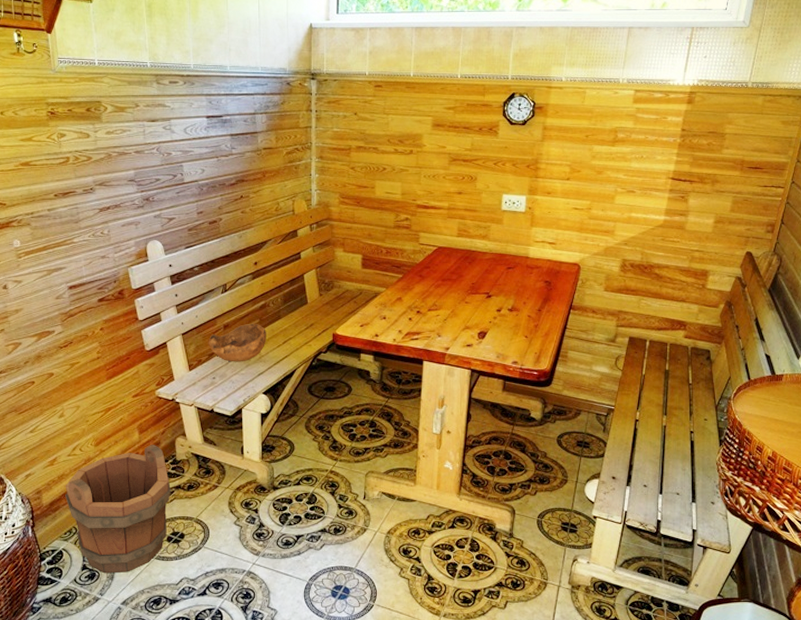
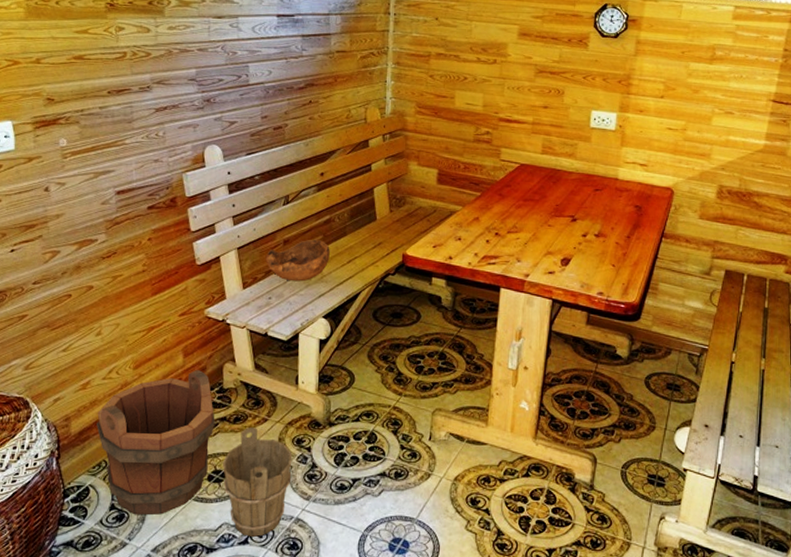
bucket: none [179,494,242,589] -> present [222,427,293,537]

